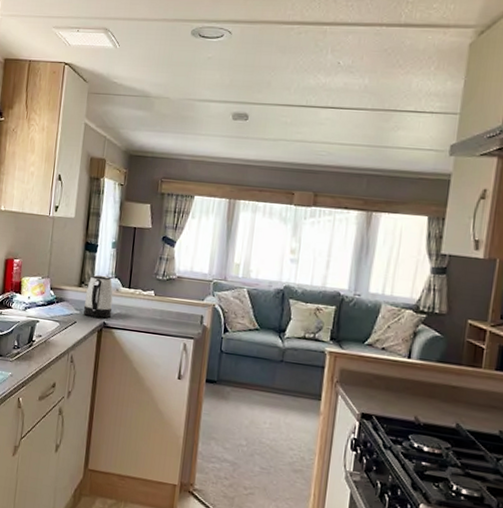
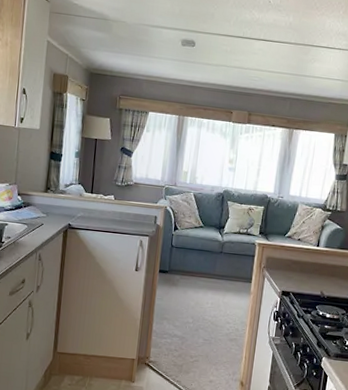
kettle: present [83,274,113,319] -> none [49,181,77,220]

